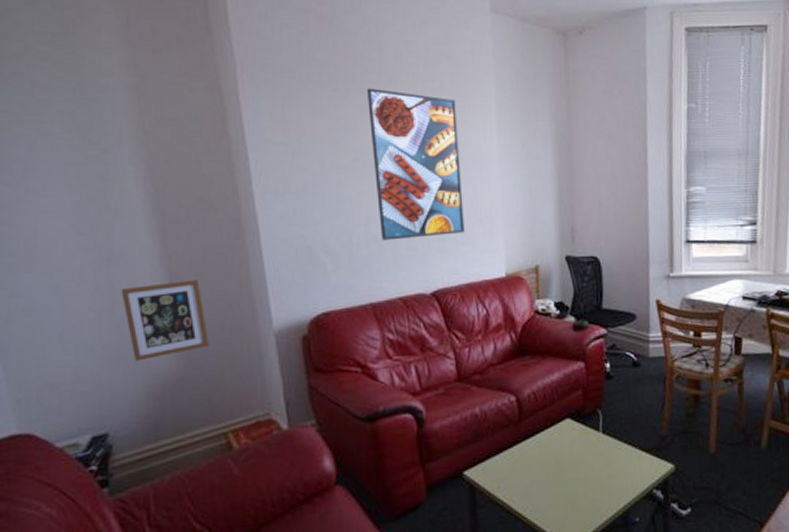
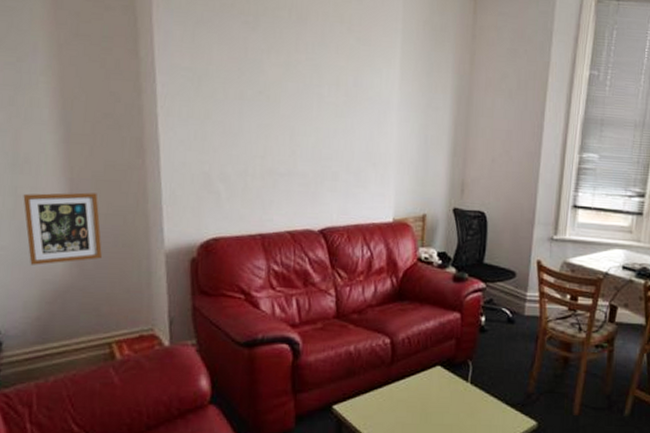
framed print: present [367,88,465,241] -> none [276,23,362,175]

